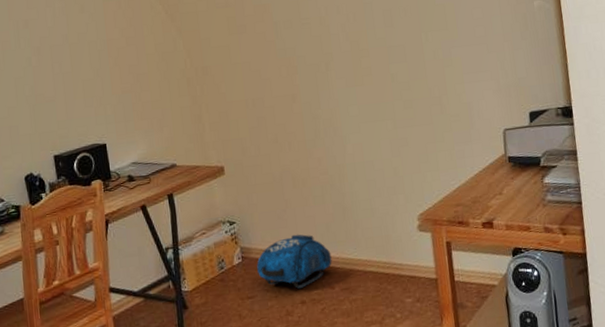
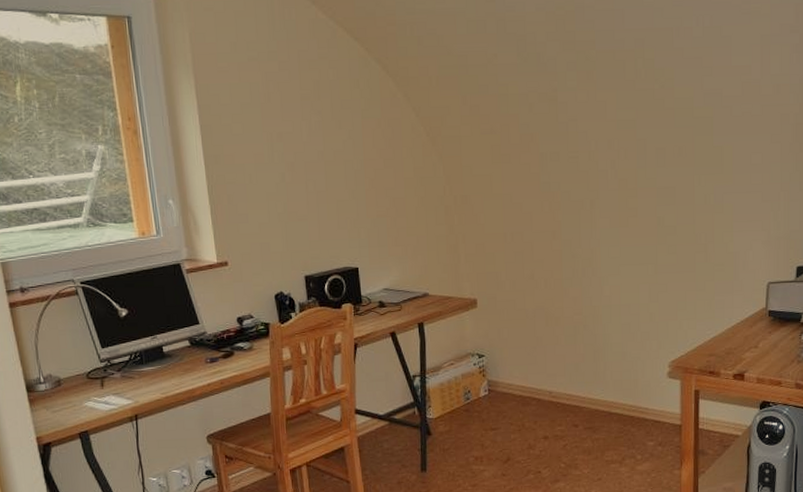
backpack: present [257,234,332,289] -> none [503,371,578,424]

